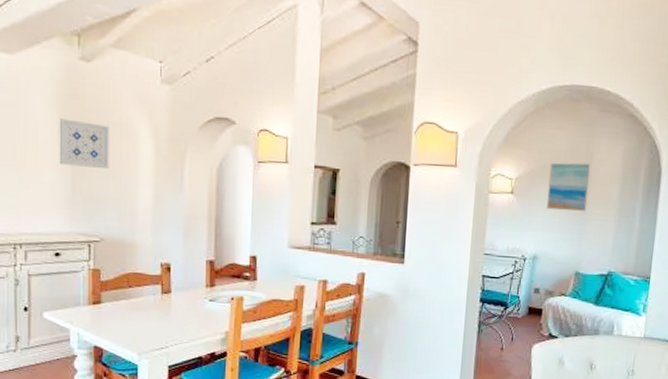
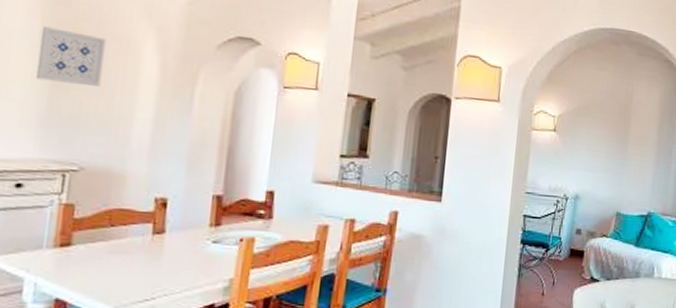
wall art: present [546,162,590,211] -> none [588,102,630,151]

